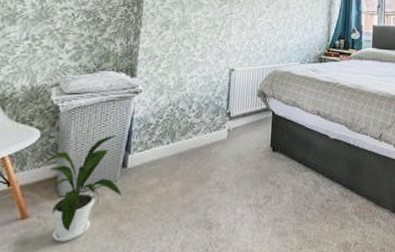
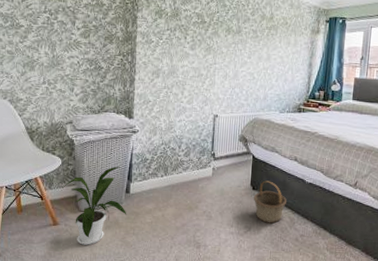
basket: none [273,140,310,190] -> present [253,181,287,224]

